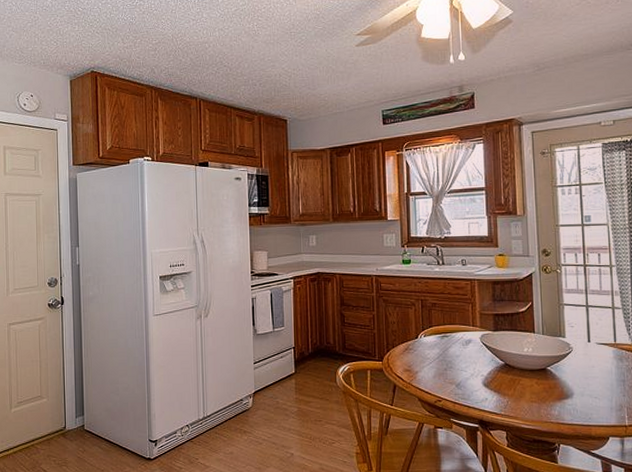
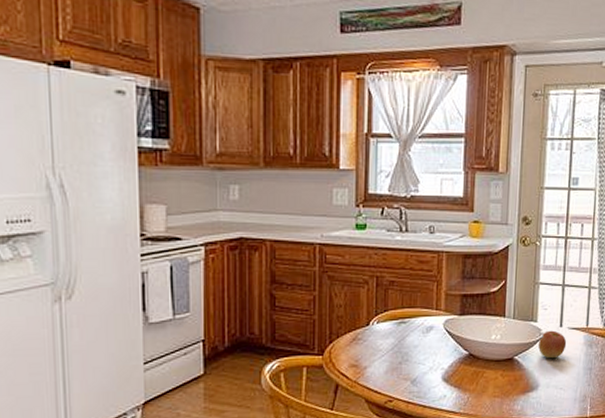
apple: none [569,345,597,370] -> present [538,330,567,359]

